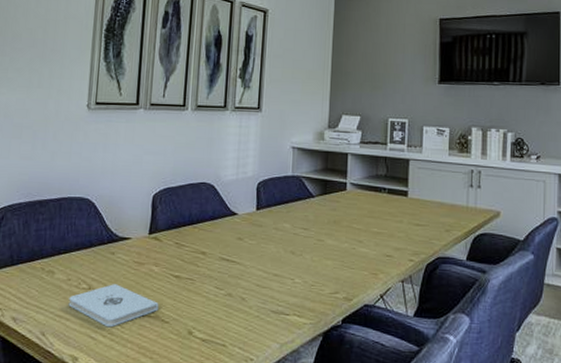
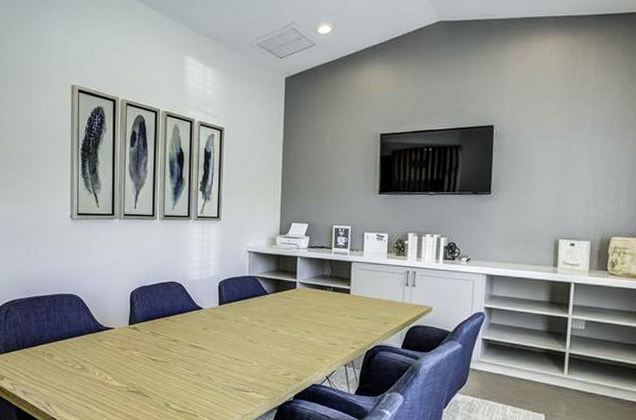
notepad: present [68,284,159,328] -> none [66,365,140,400]

